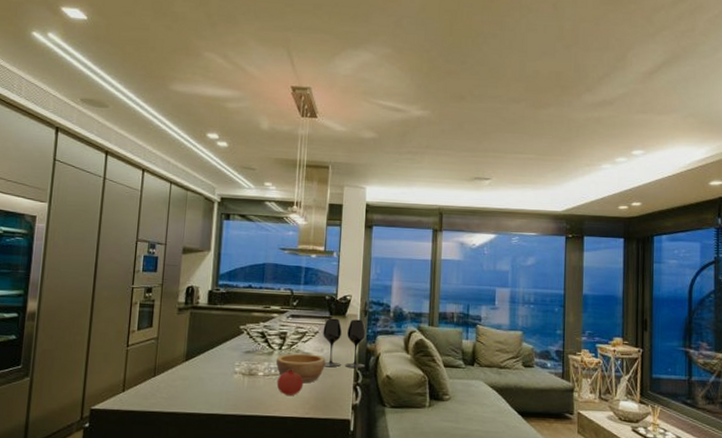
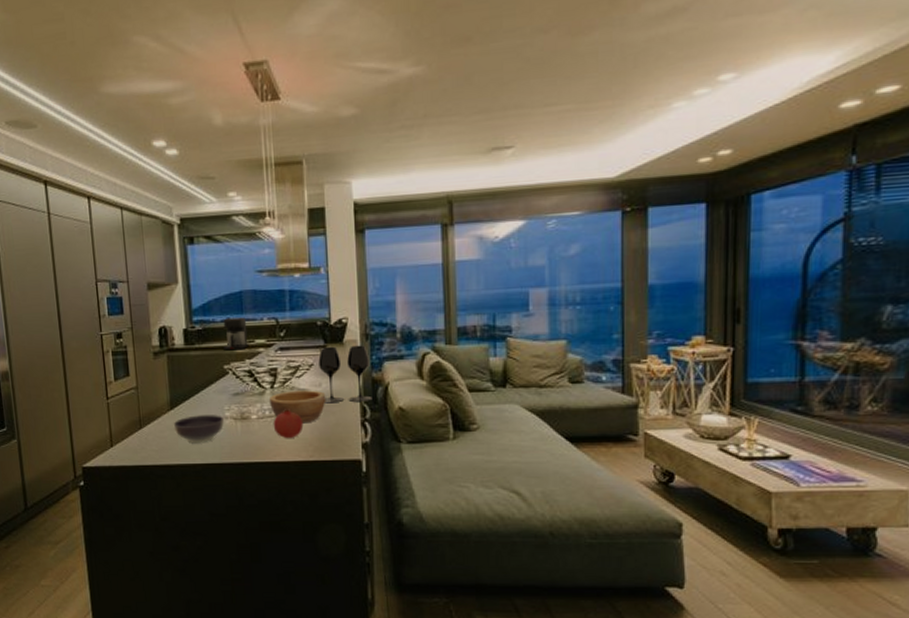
bowl: none [186,368,234,394] -> present [174,415,225,442]
coffee maker: none [242,285,266,314] -> present [223,317,248,351]

